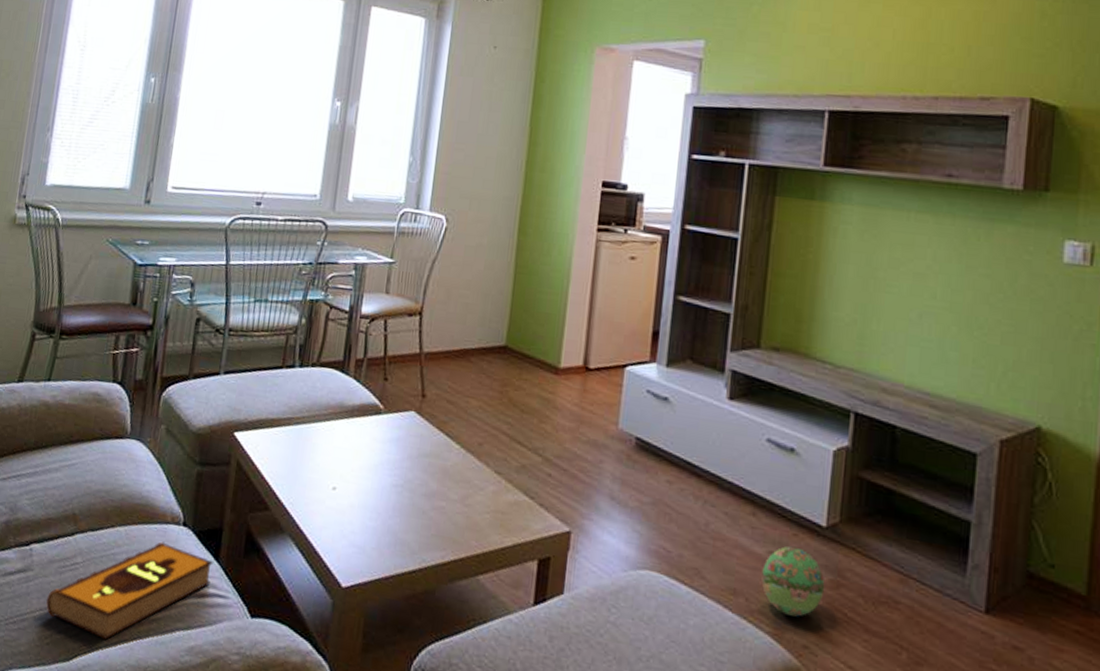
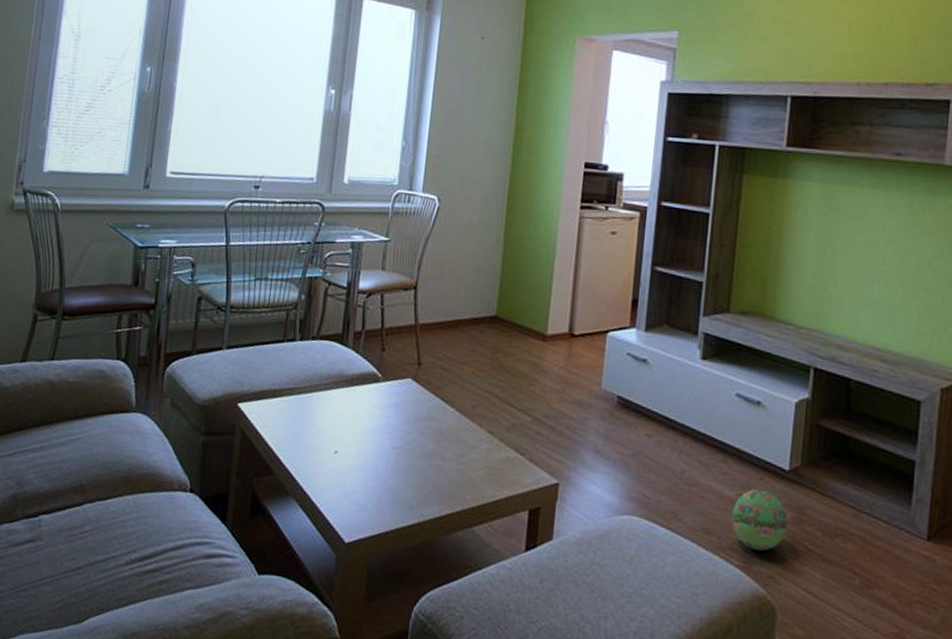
hardback book: present [46,541,213,640] -> none [56,508,220,602]

